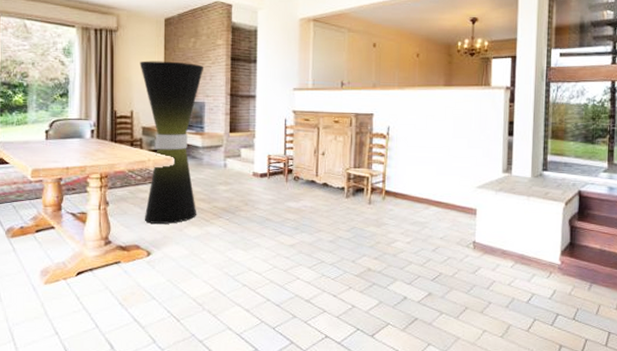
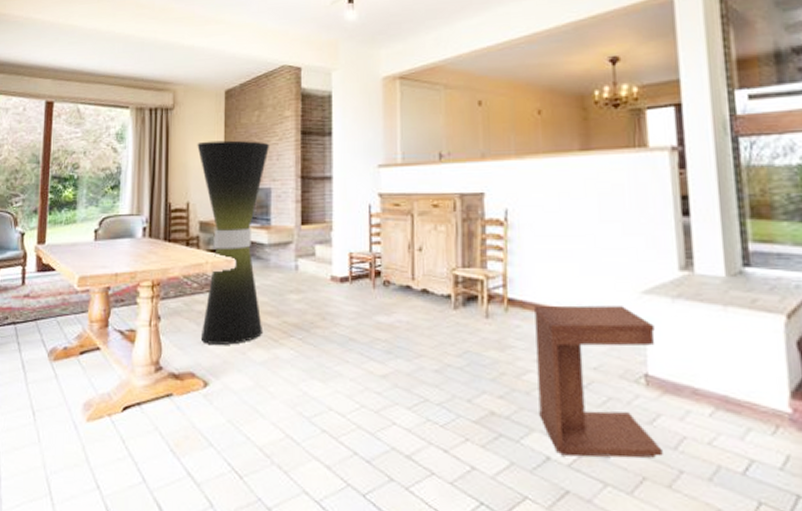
side table: none [401,195,483,296] -> present [534,305,663,458]

